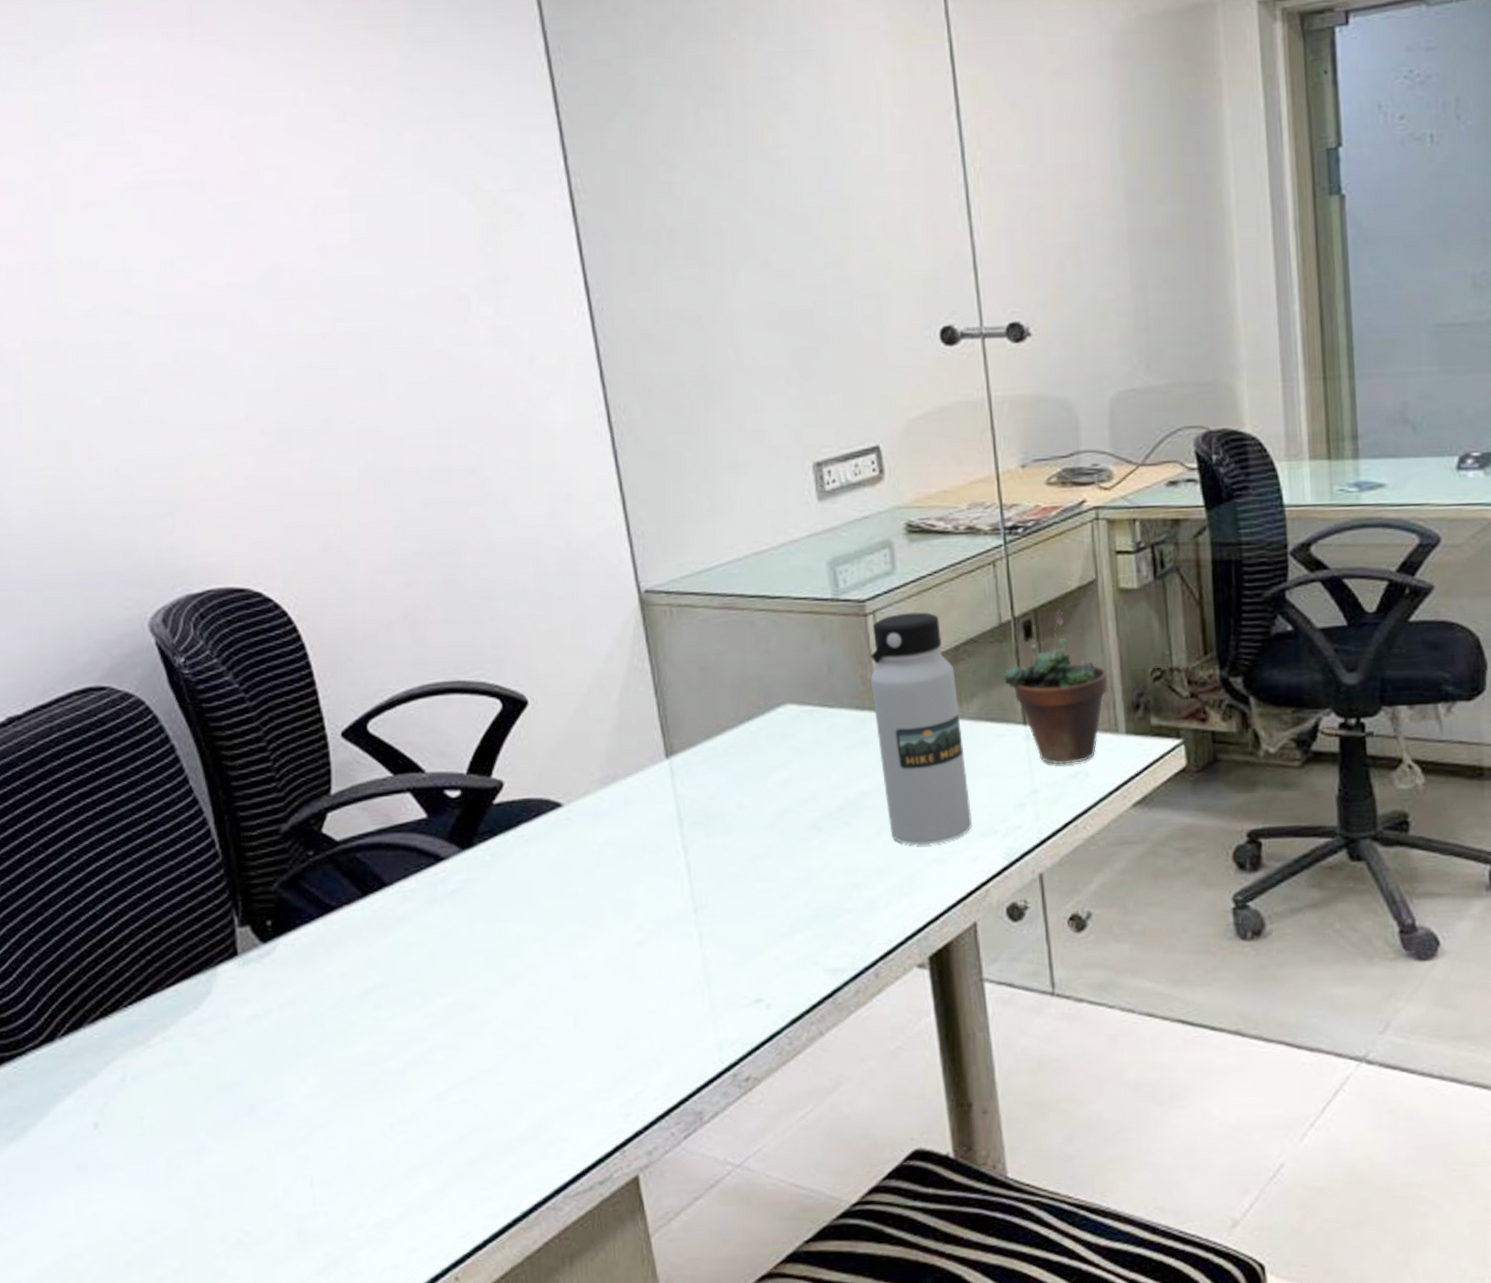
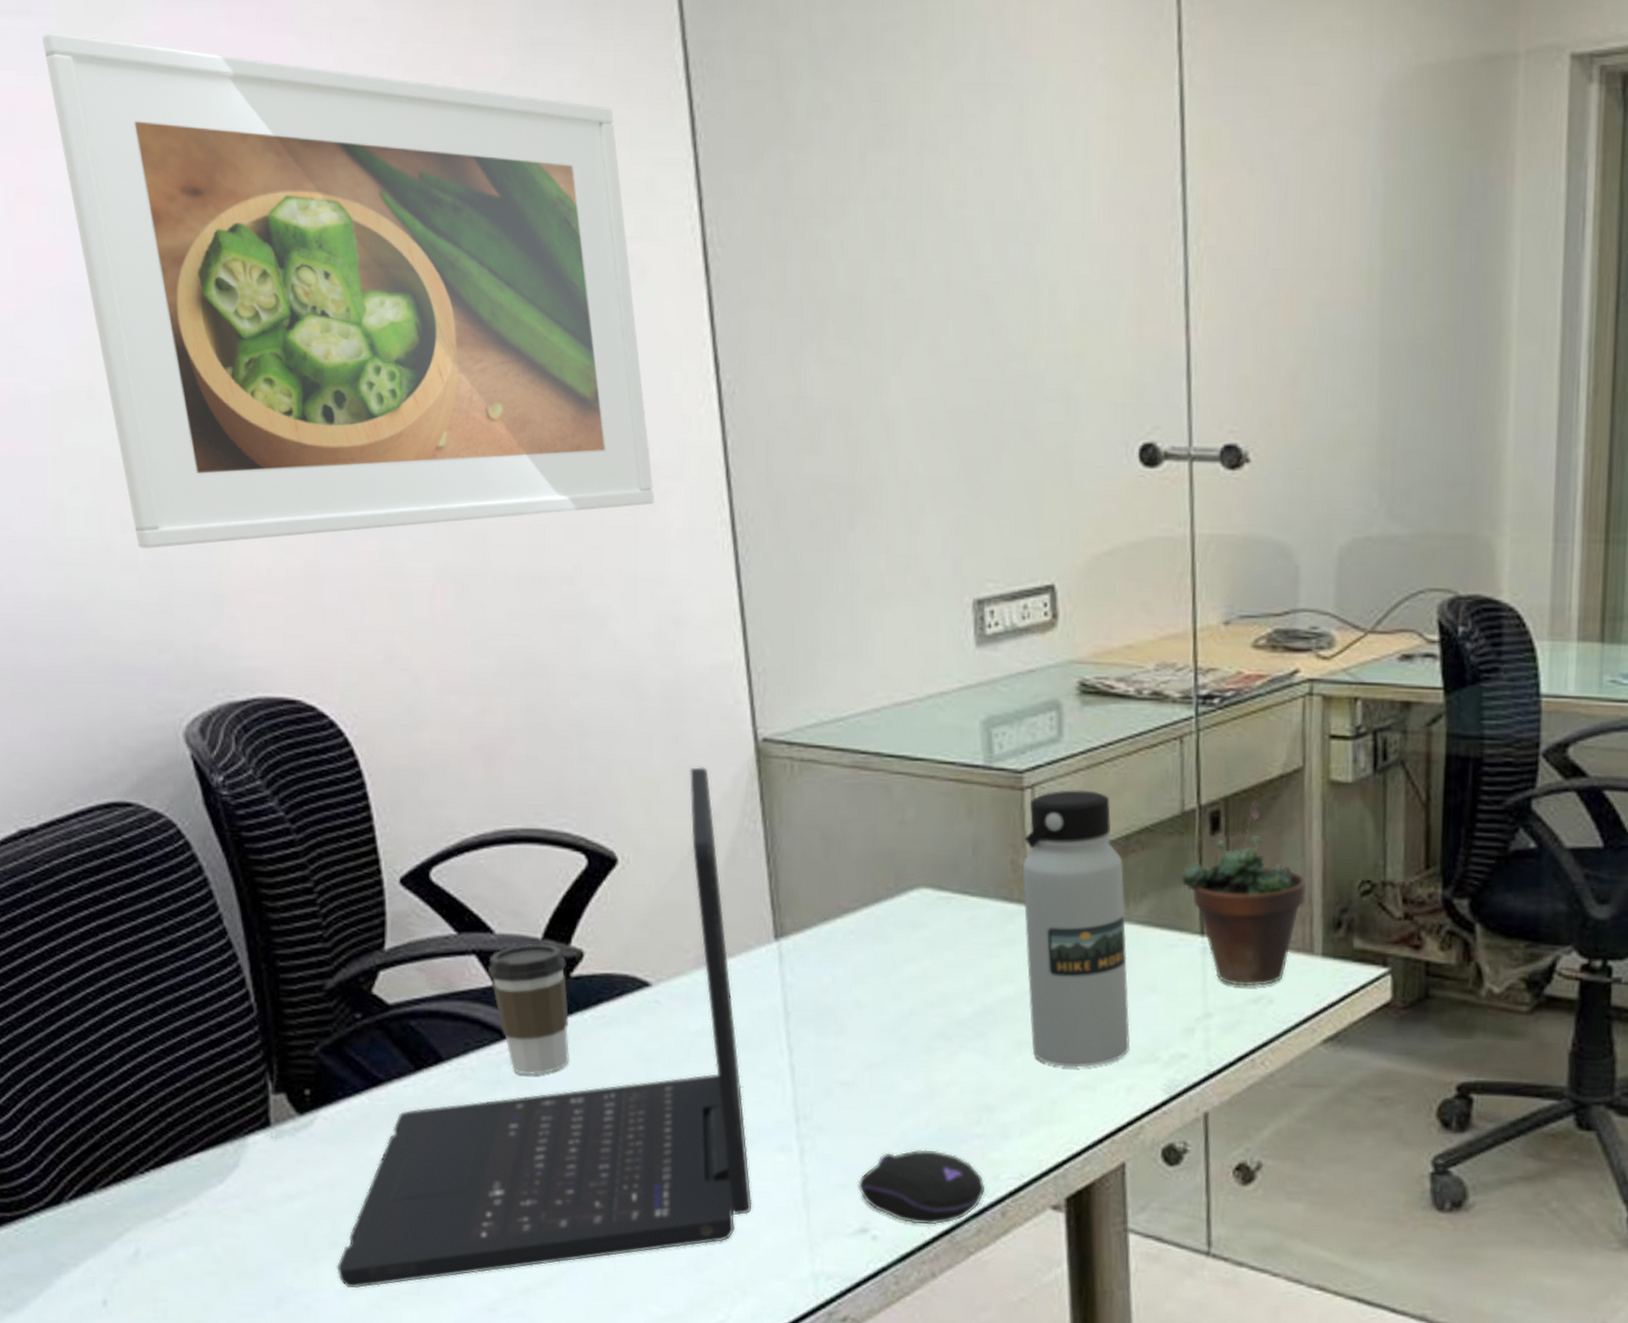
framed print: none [7,56,541,472] -> present [42,32,654,548]
laptop: none [302,618,661,1092] -> present [337,767,752,1289]
coffee cup: none [421,778,496,891] -> present [487,943,569,1075]
computer mouse: none [751,925,860,991] -> present [857,1149,986,1225]

